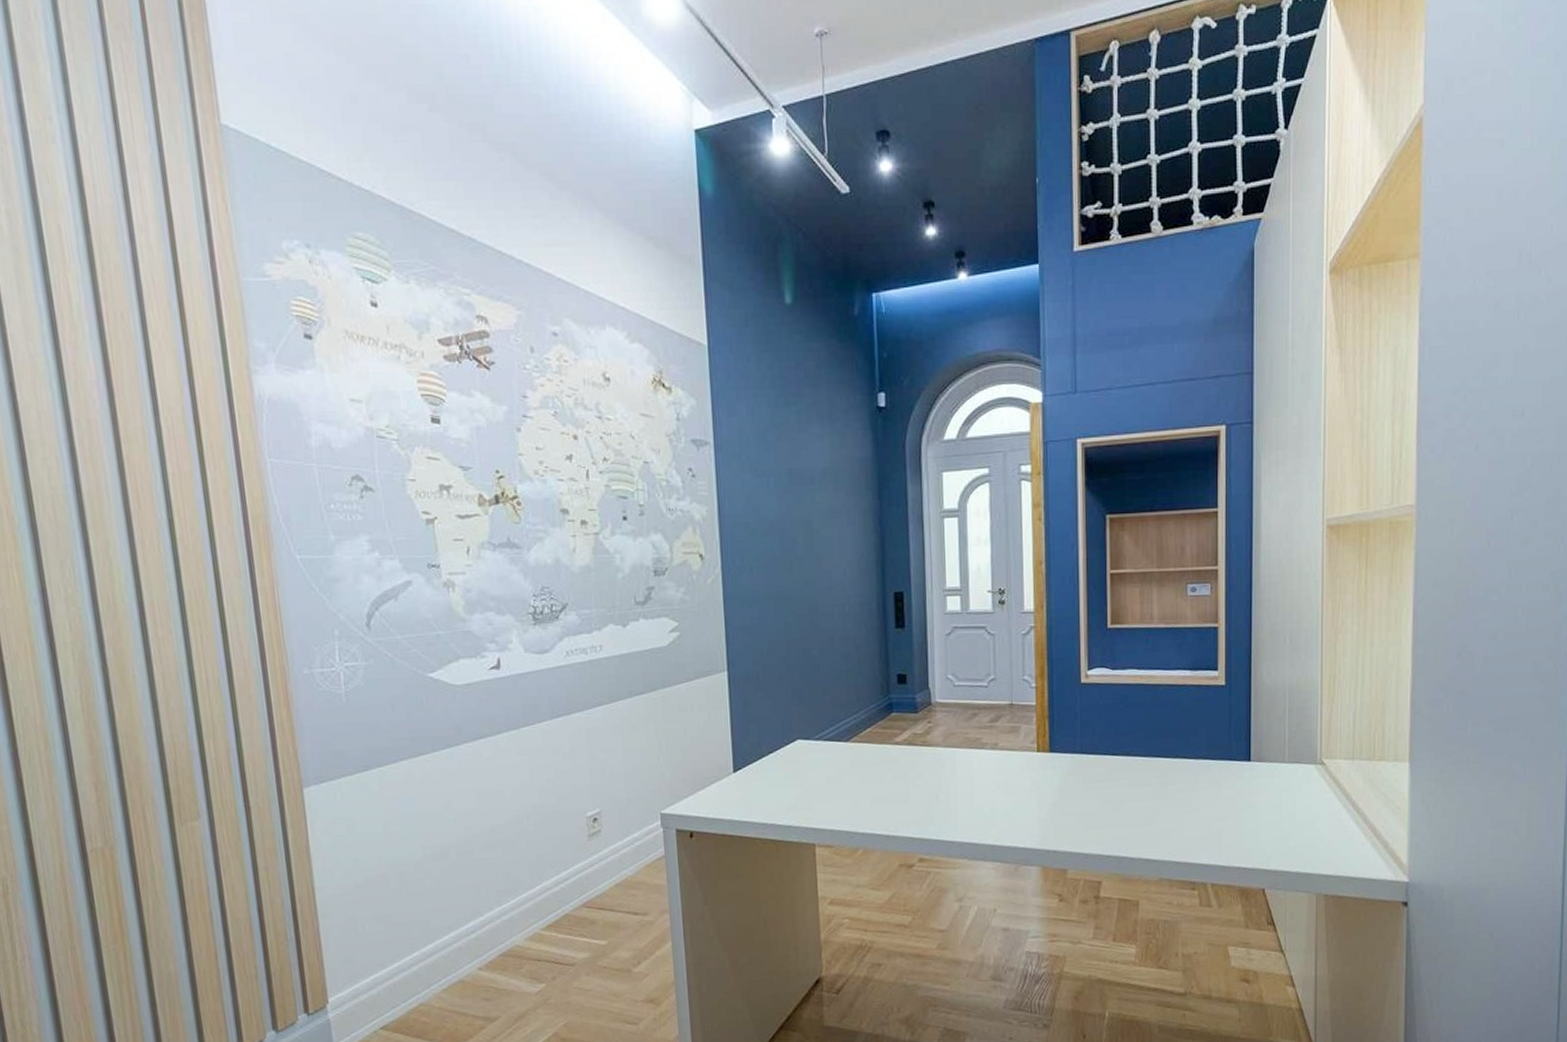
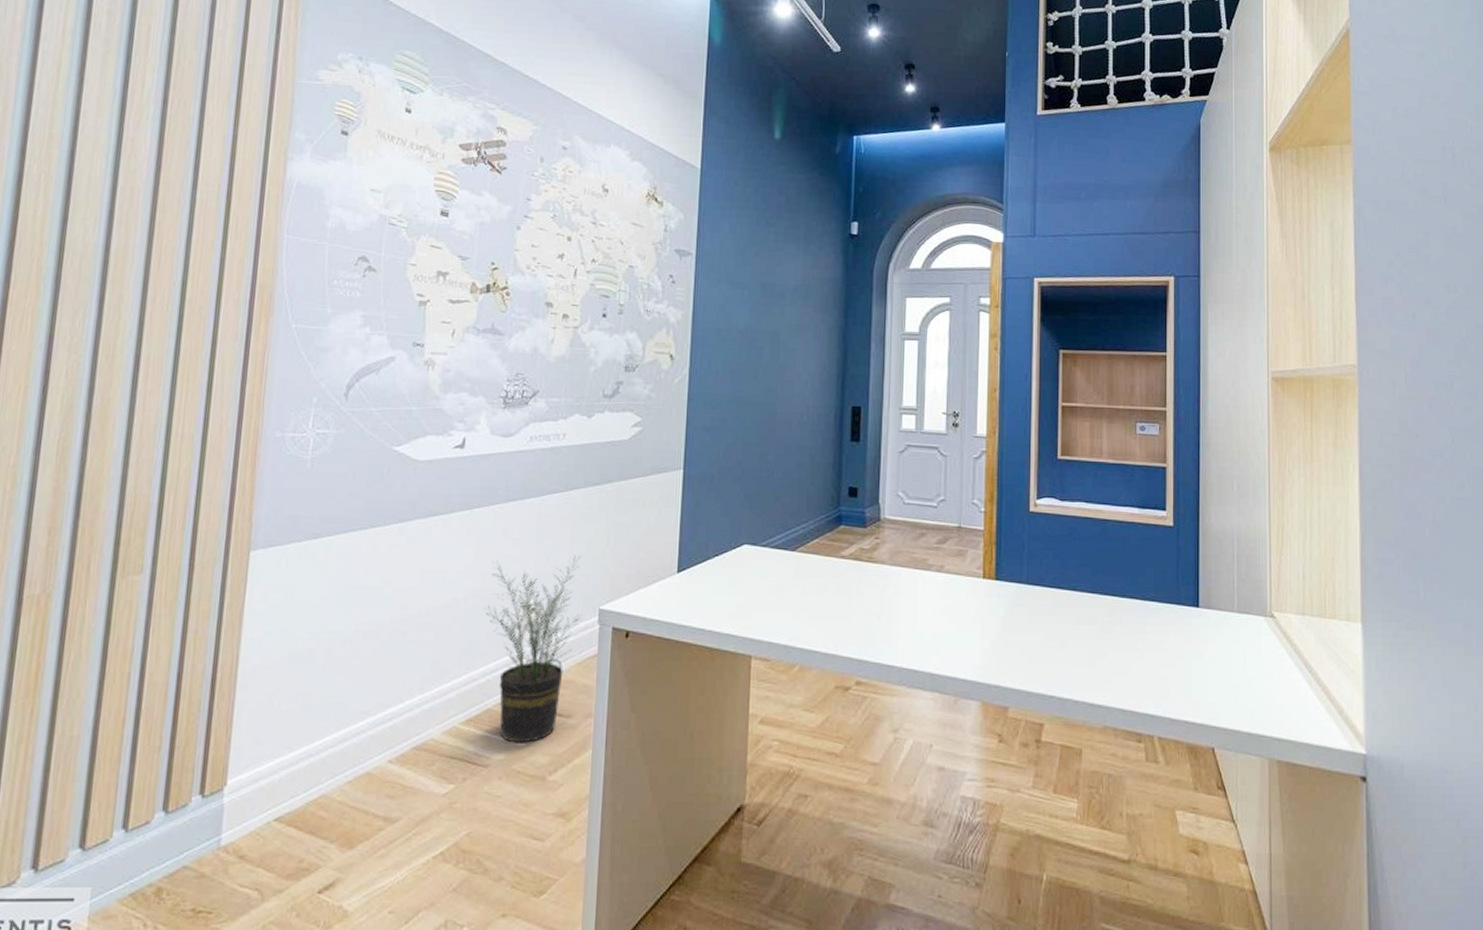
potted plant: none [548,764,644,942] -> present [486,555,582,743]

